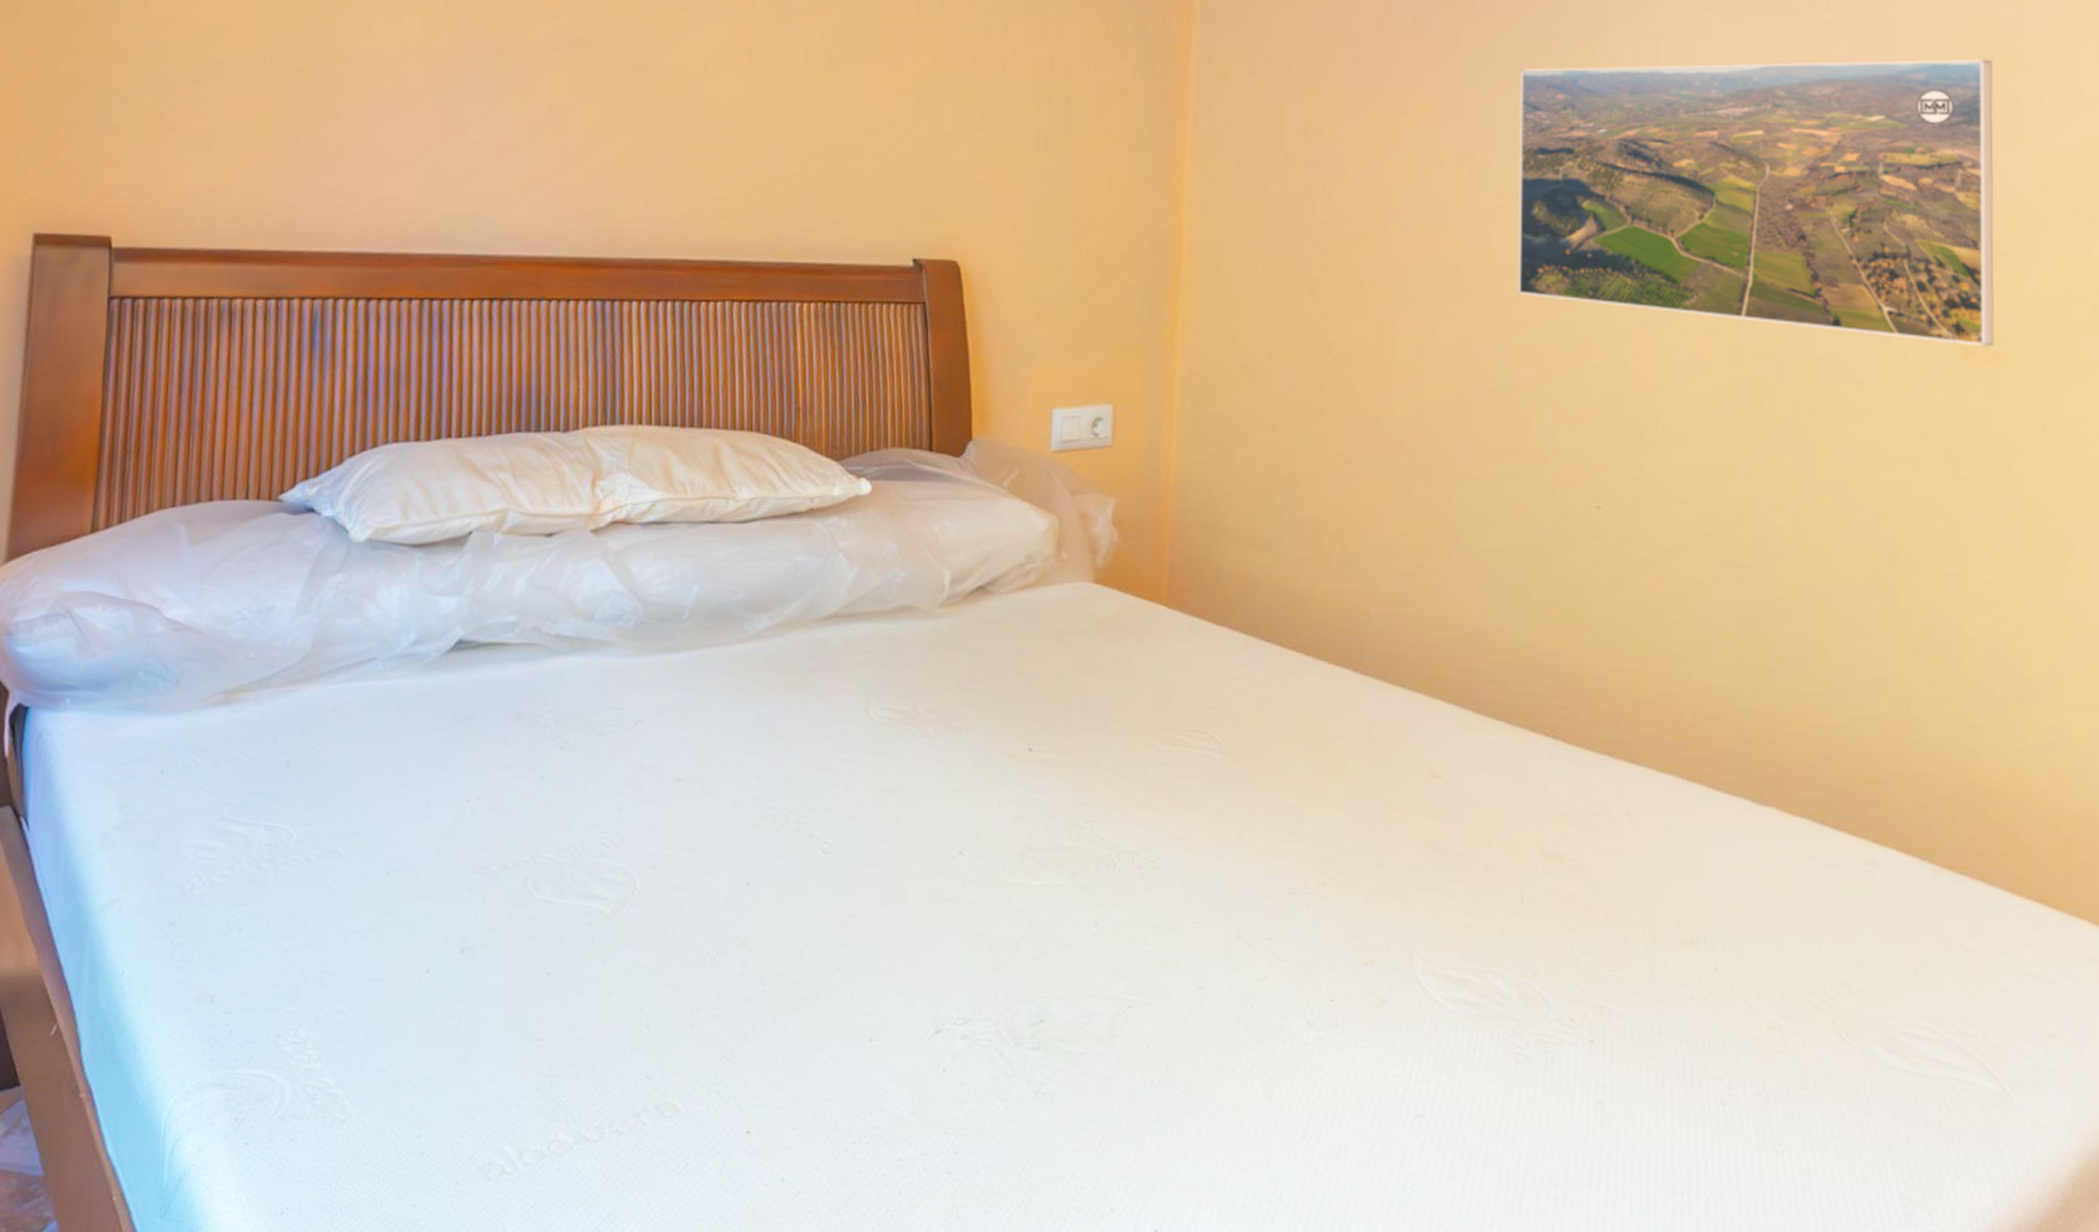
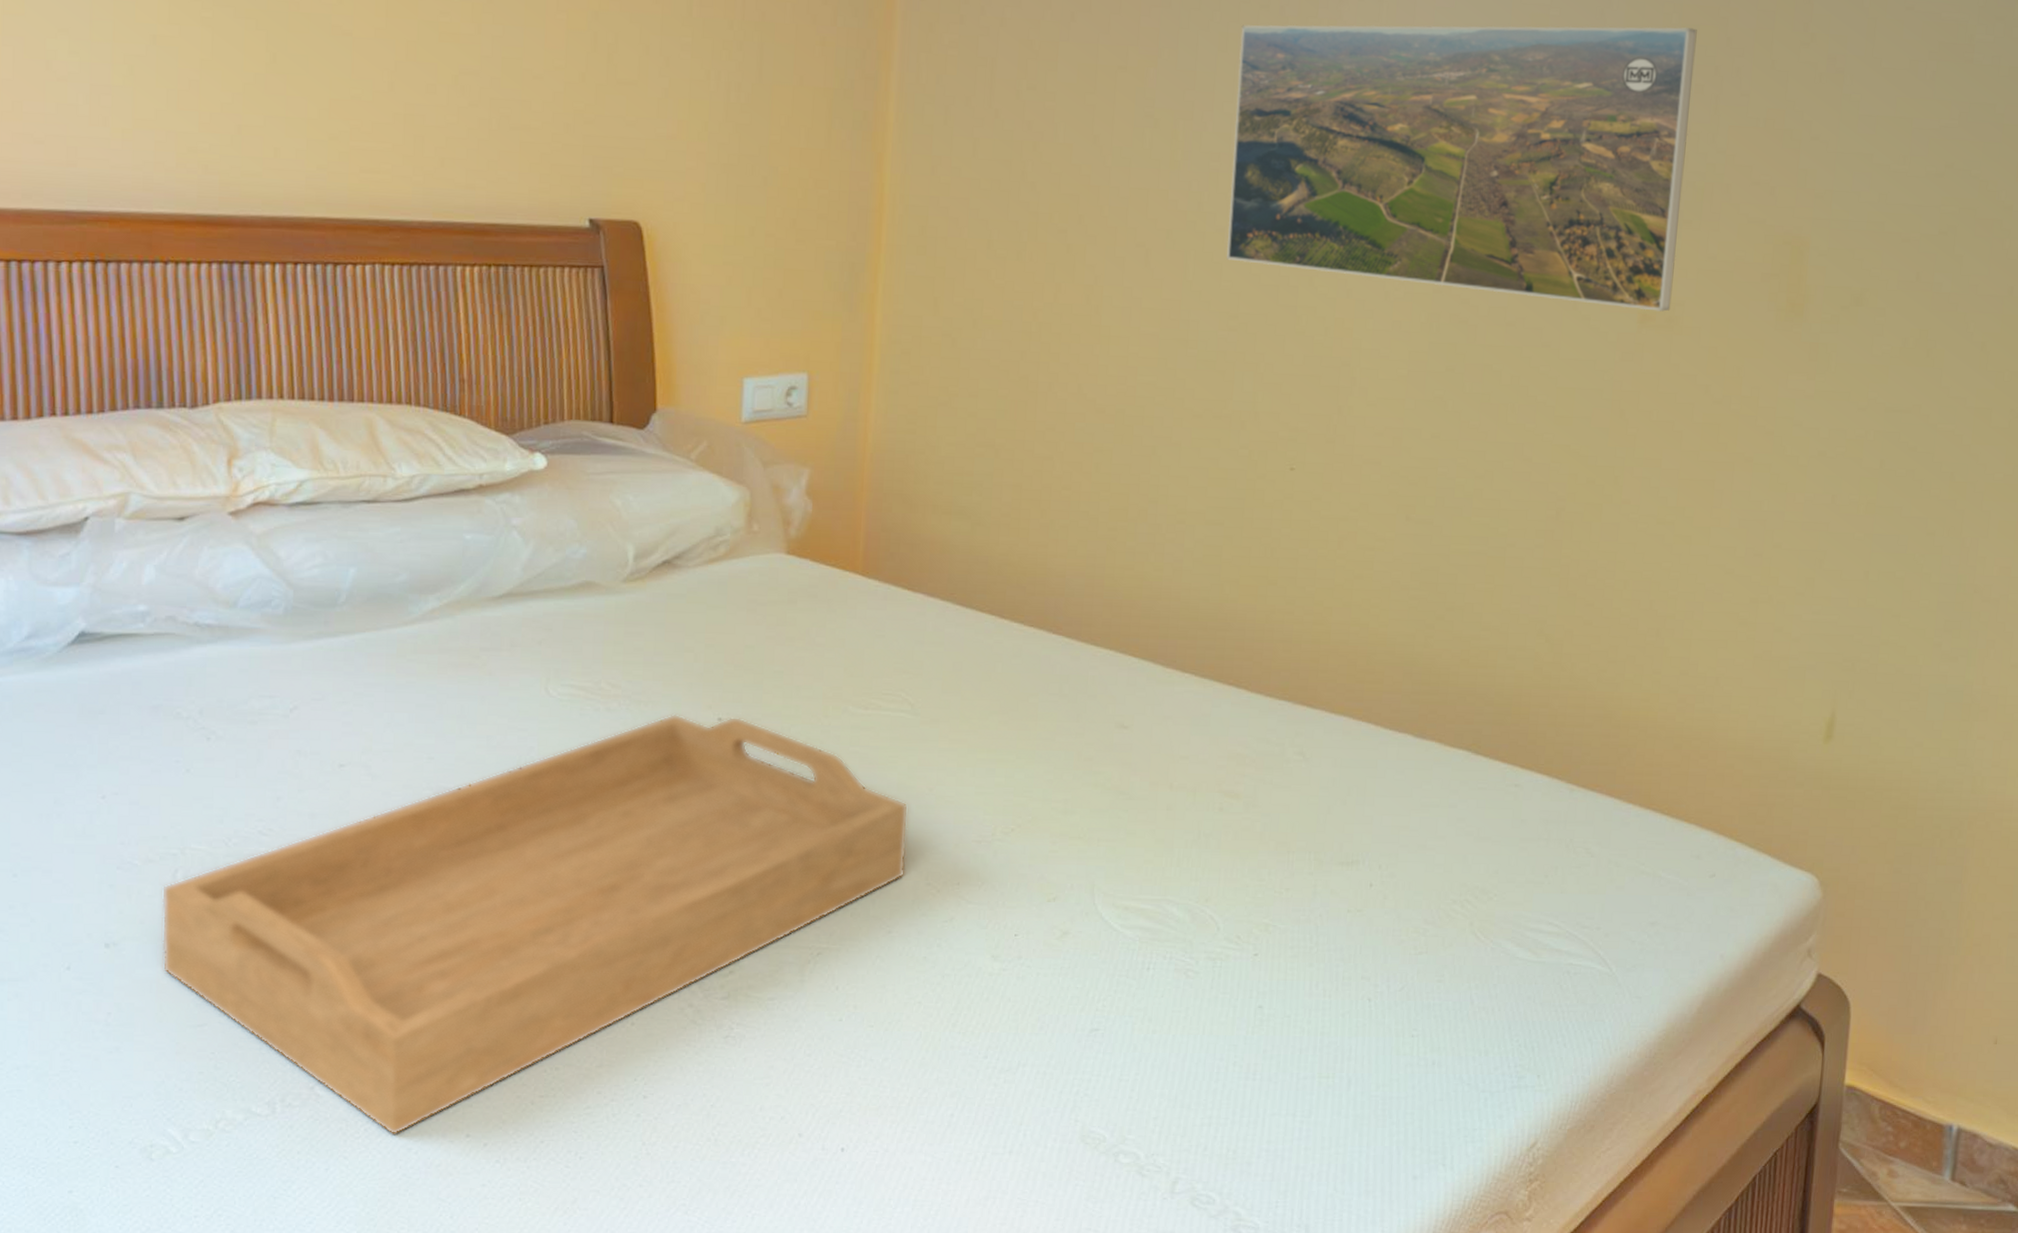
serving tray: none [509,742,1218,1174] -> present [161,713,909,1136]

